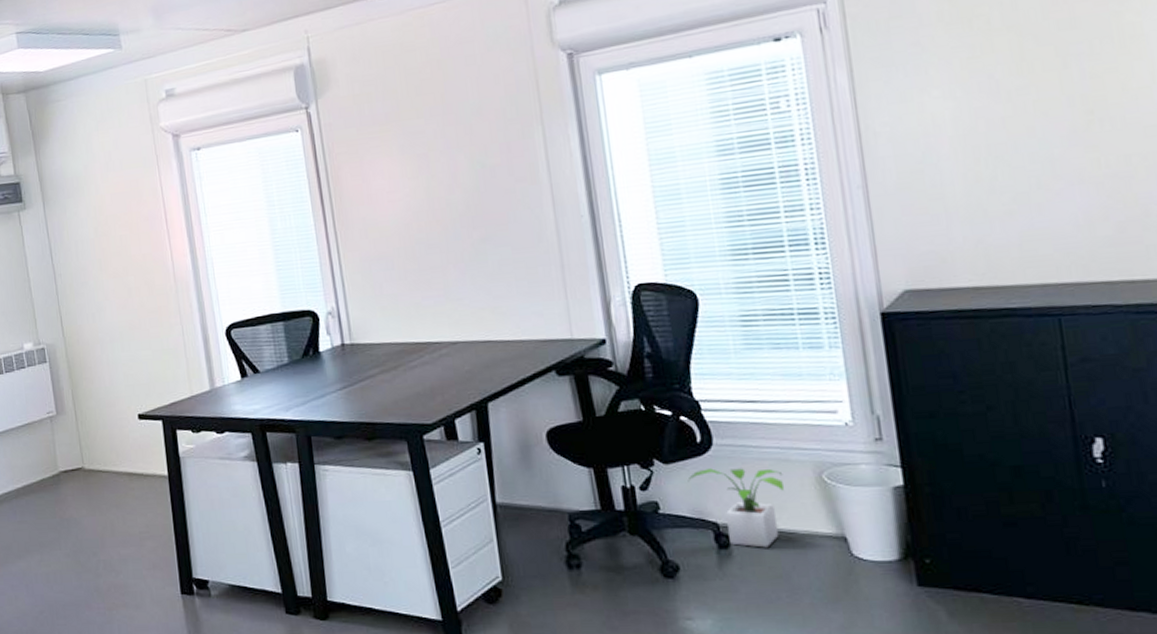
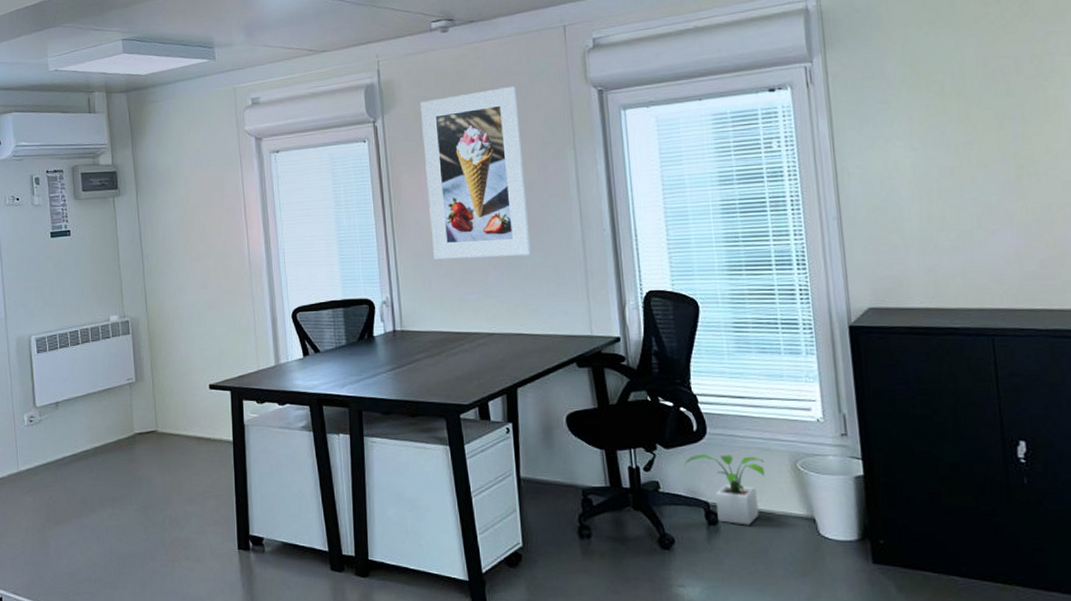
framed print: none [358,55,497,262] -> present [419,86,532,260]

